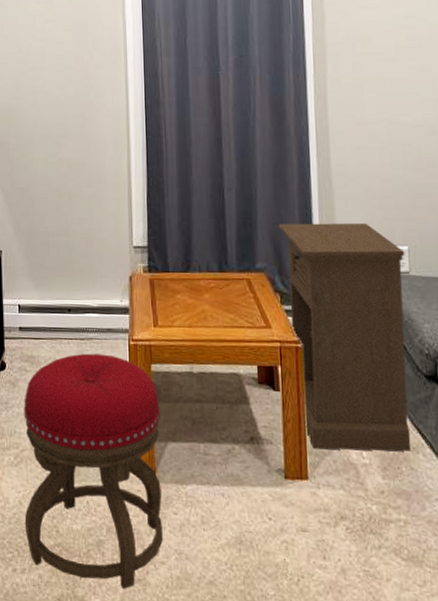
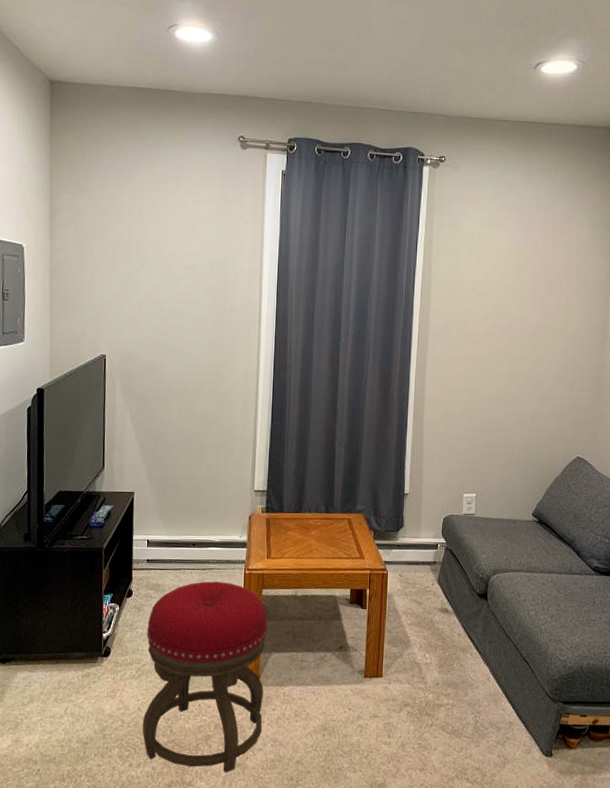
nightstand: present [278,223,411,451] -> none [377,473,473,653]

